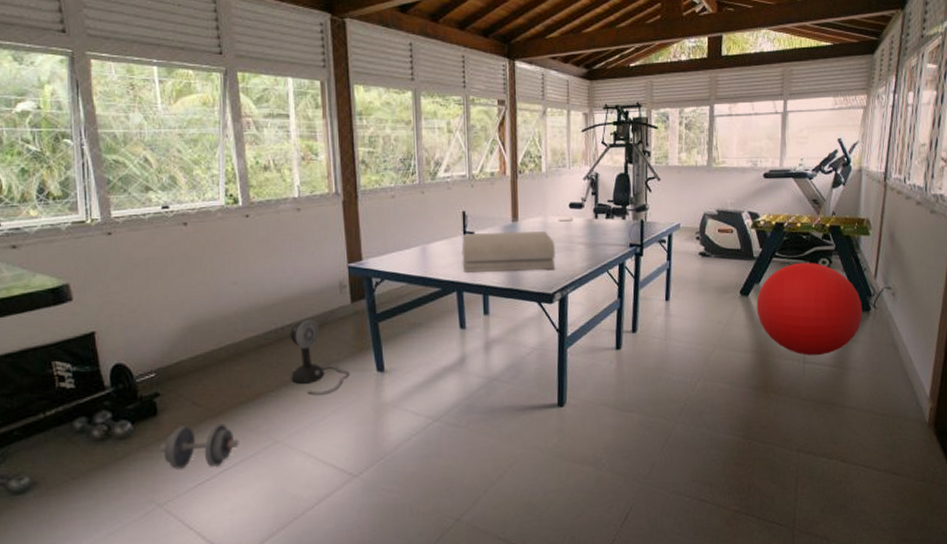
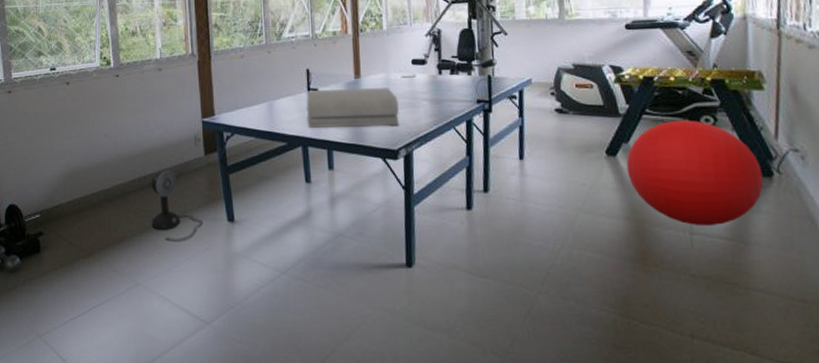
dumbbell: present [159,423,239,469] -> none [41,263,106,304]

